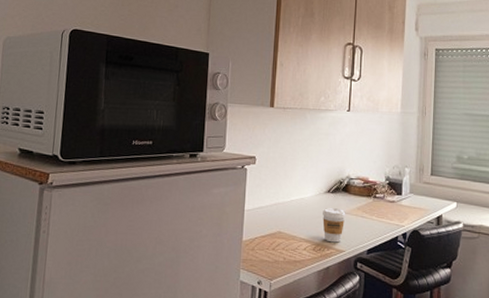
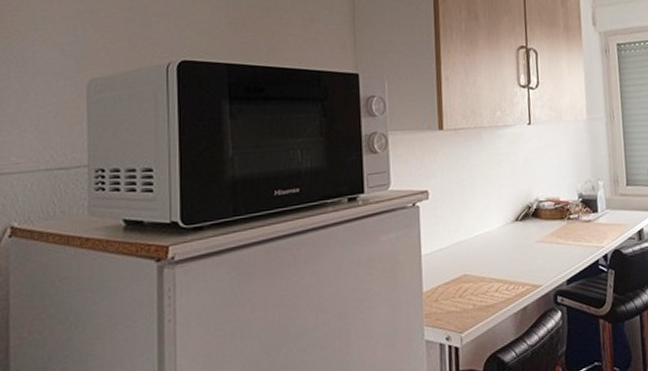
coffee cup: present [322,208,346,243] -> none [512,238,539,278]

